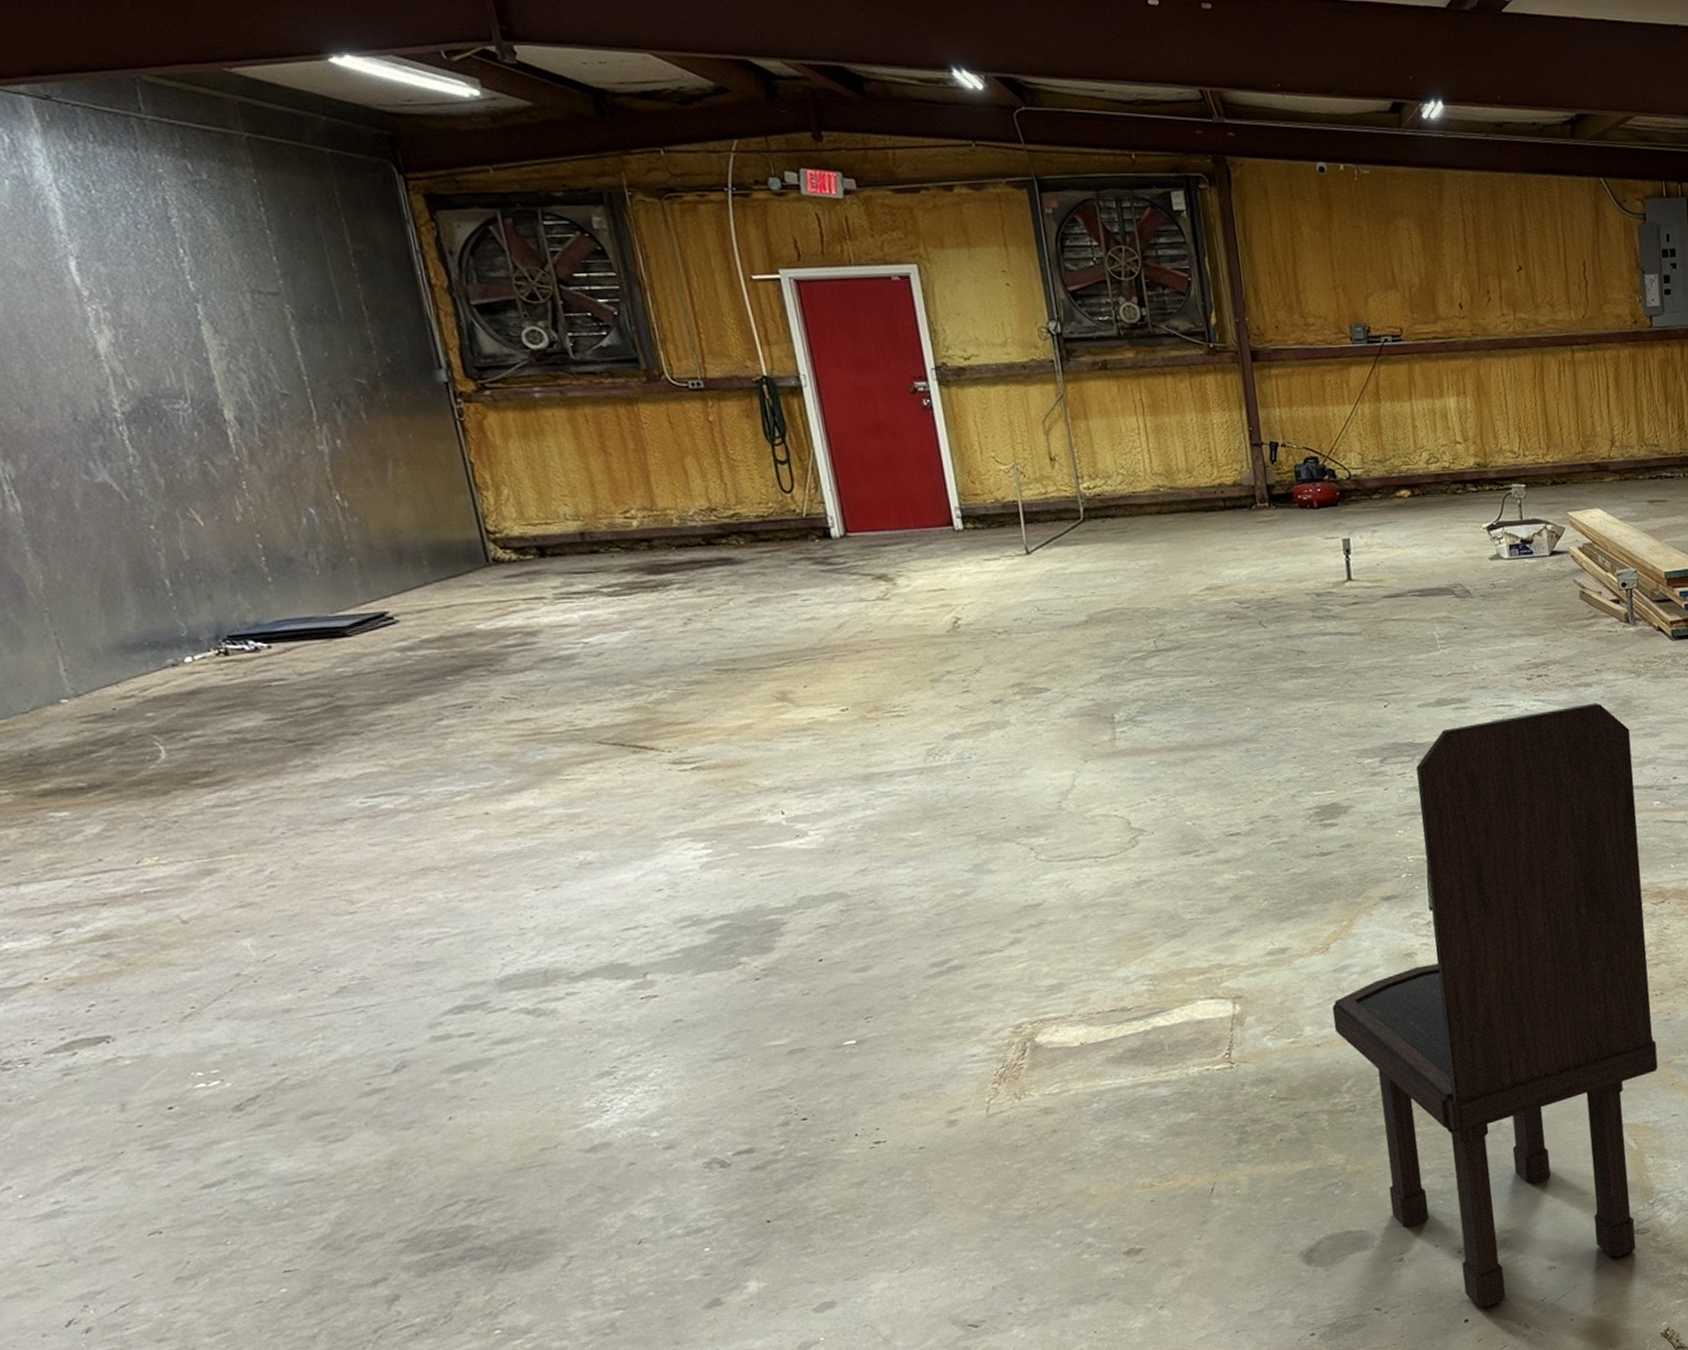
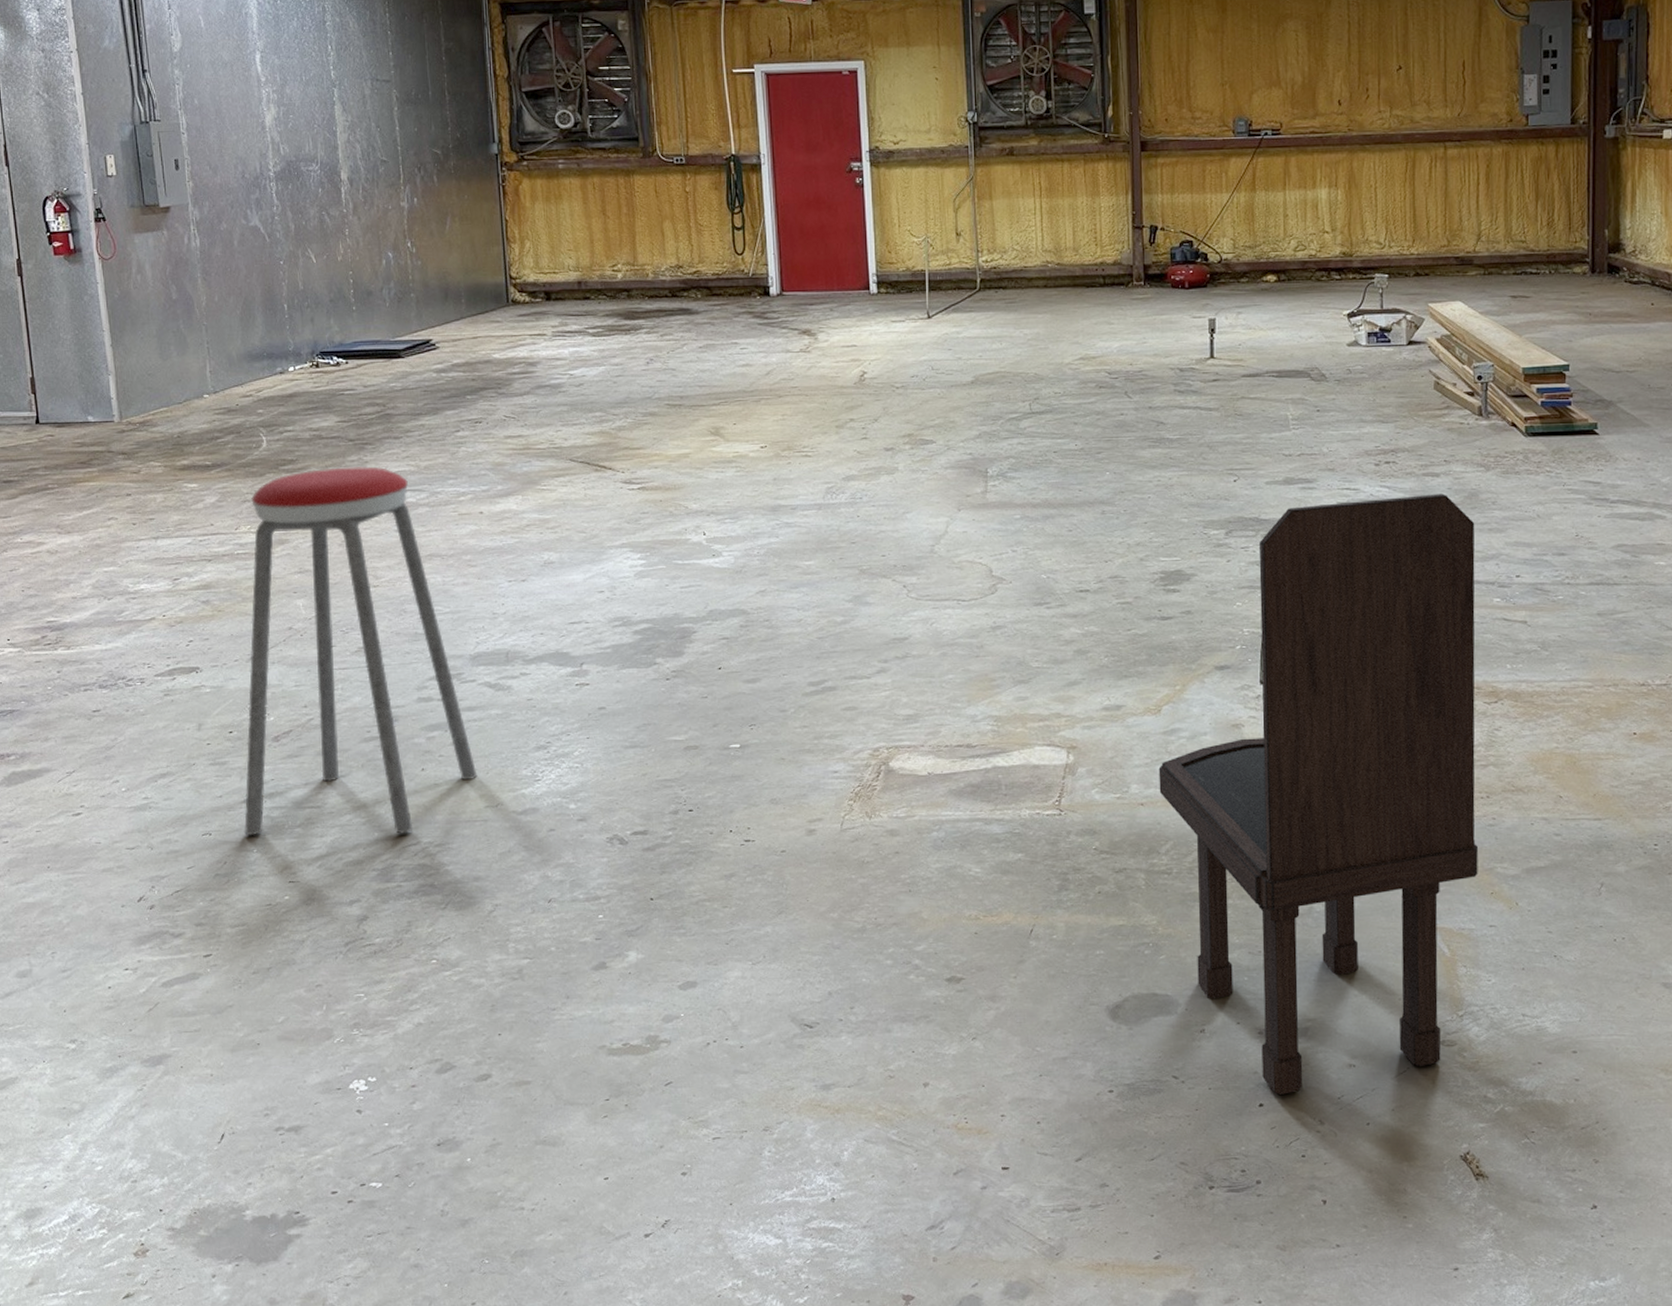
music stool: none [154,770,525,1226] -> present [243,466,477,836]

